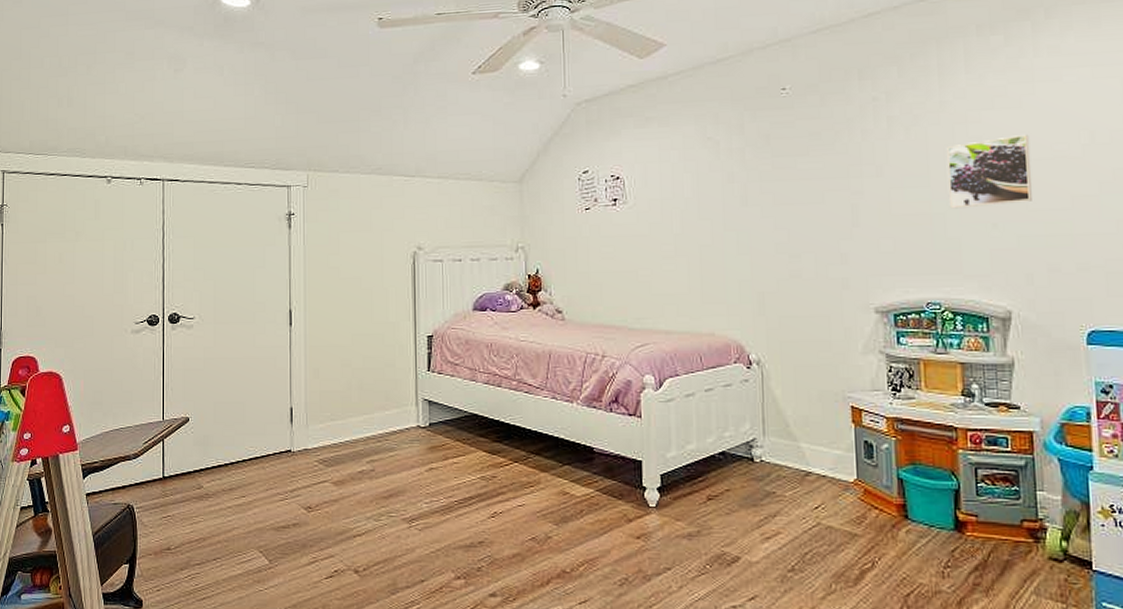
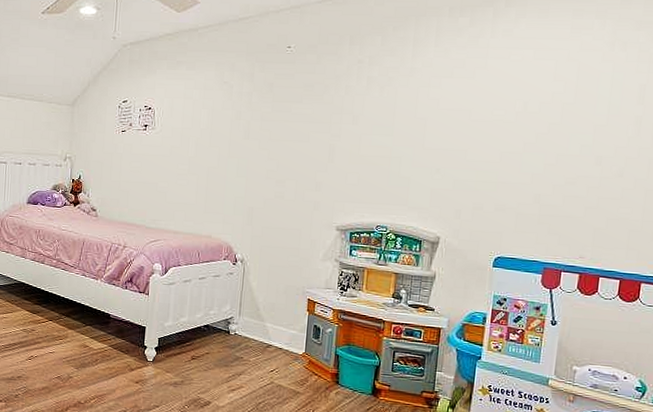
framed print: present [947,135,1032,209] -> none [405,100,477,155]

